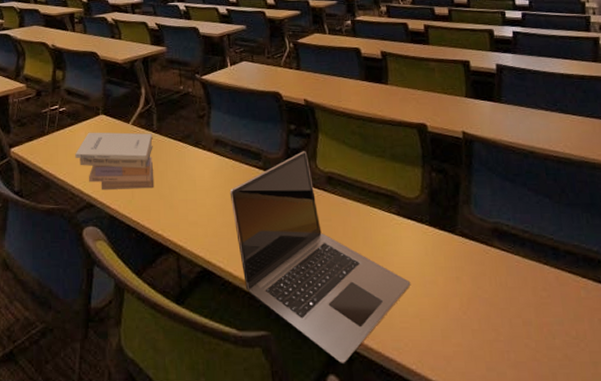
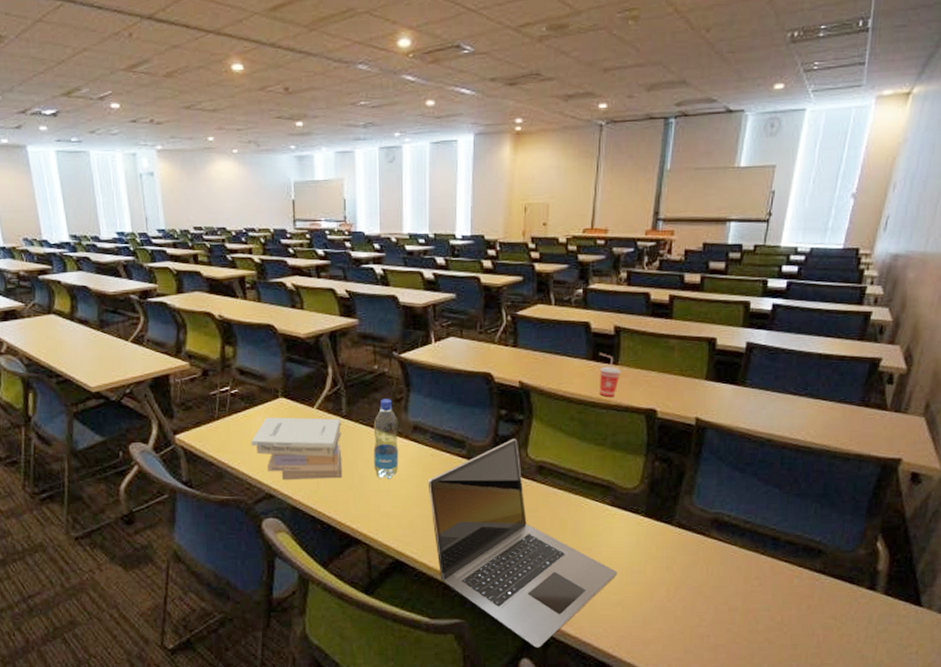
bottle: none [180,115,204,189] -> present [373,399,399,479]
beverage cup: none [371,74,391,113] -> present [599,353,621,397]

